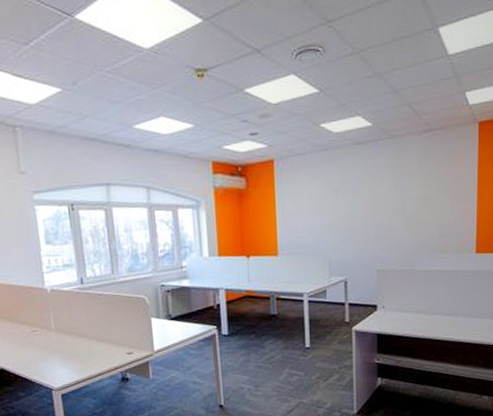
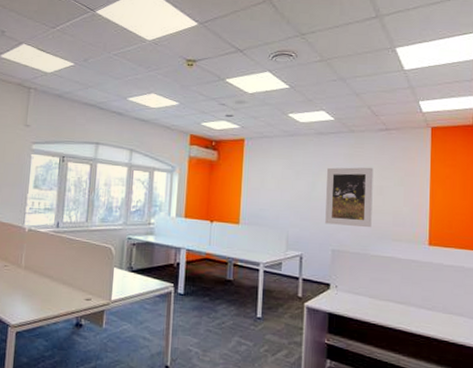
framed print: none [368,176,417,244] -> present [325,167,374,228]

